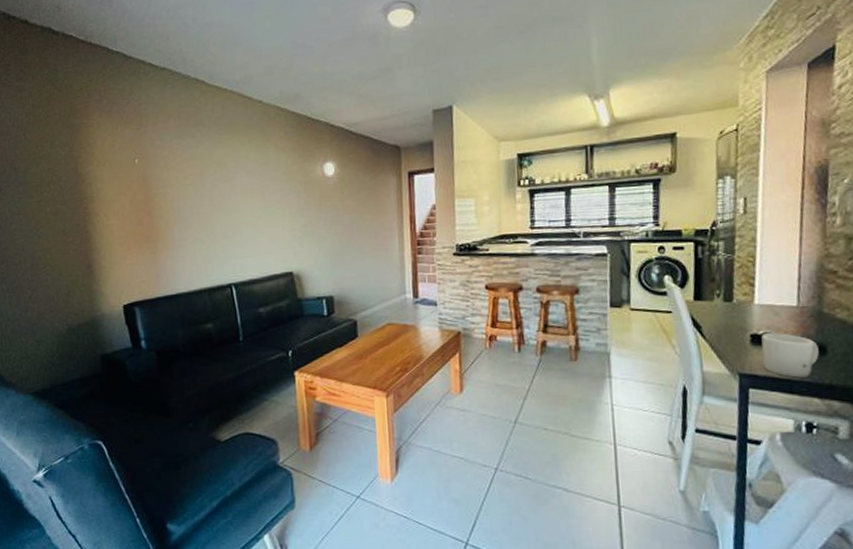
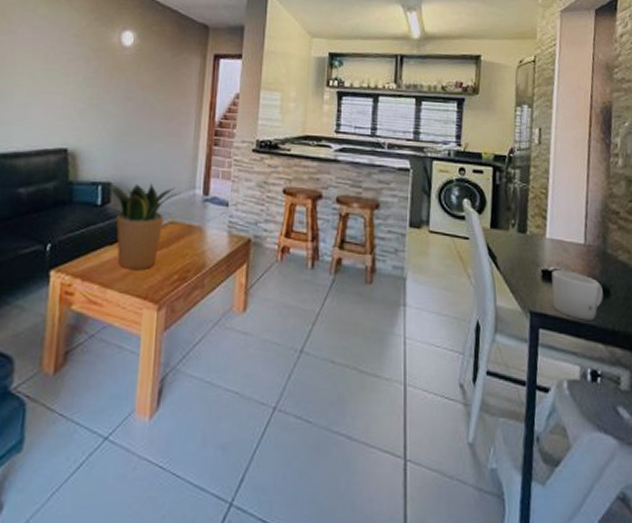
potted plant: none [328,293,394,366] -> present [105,182,182,271]

